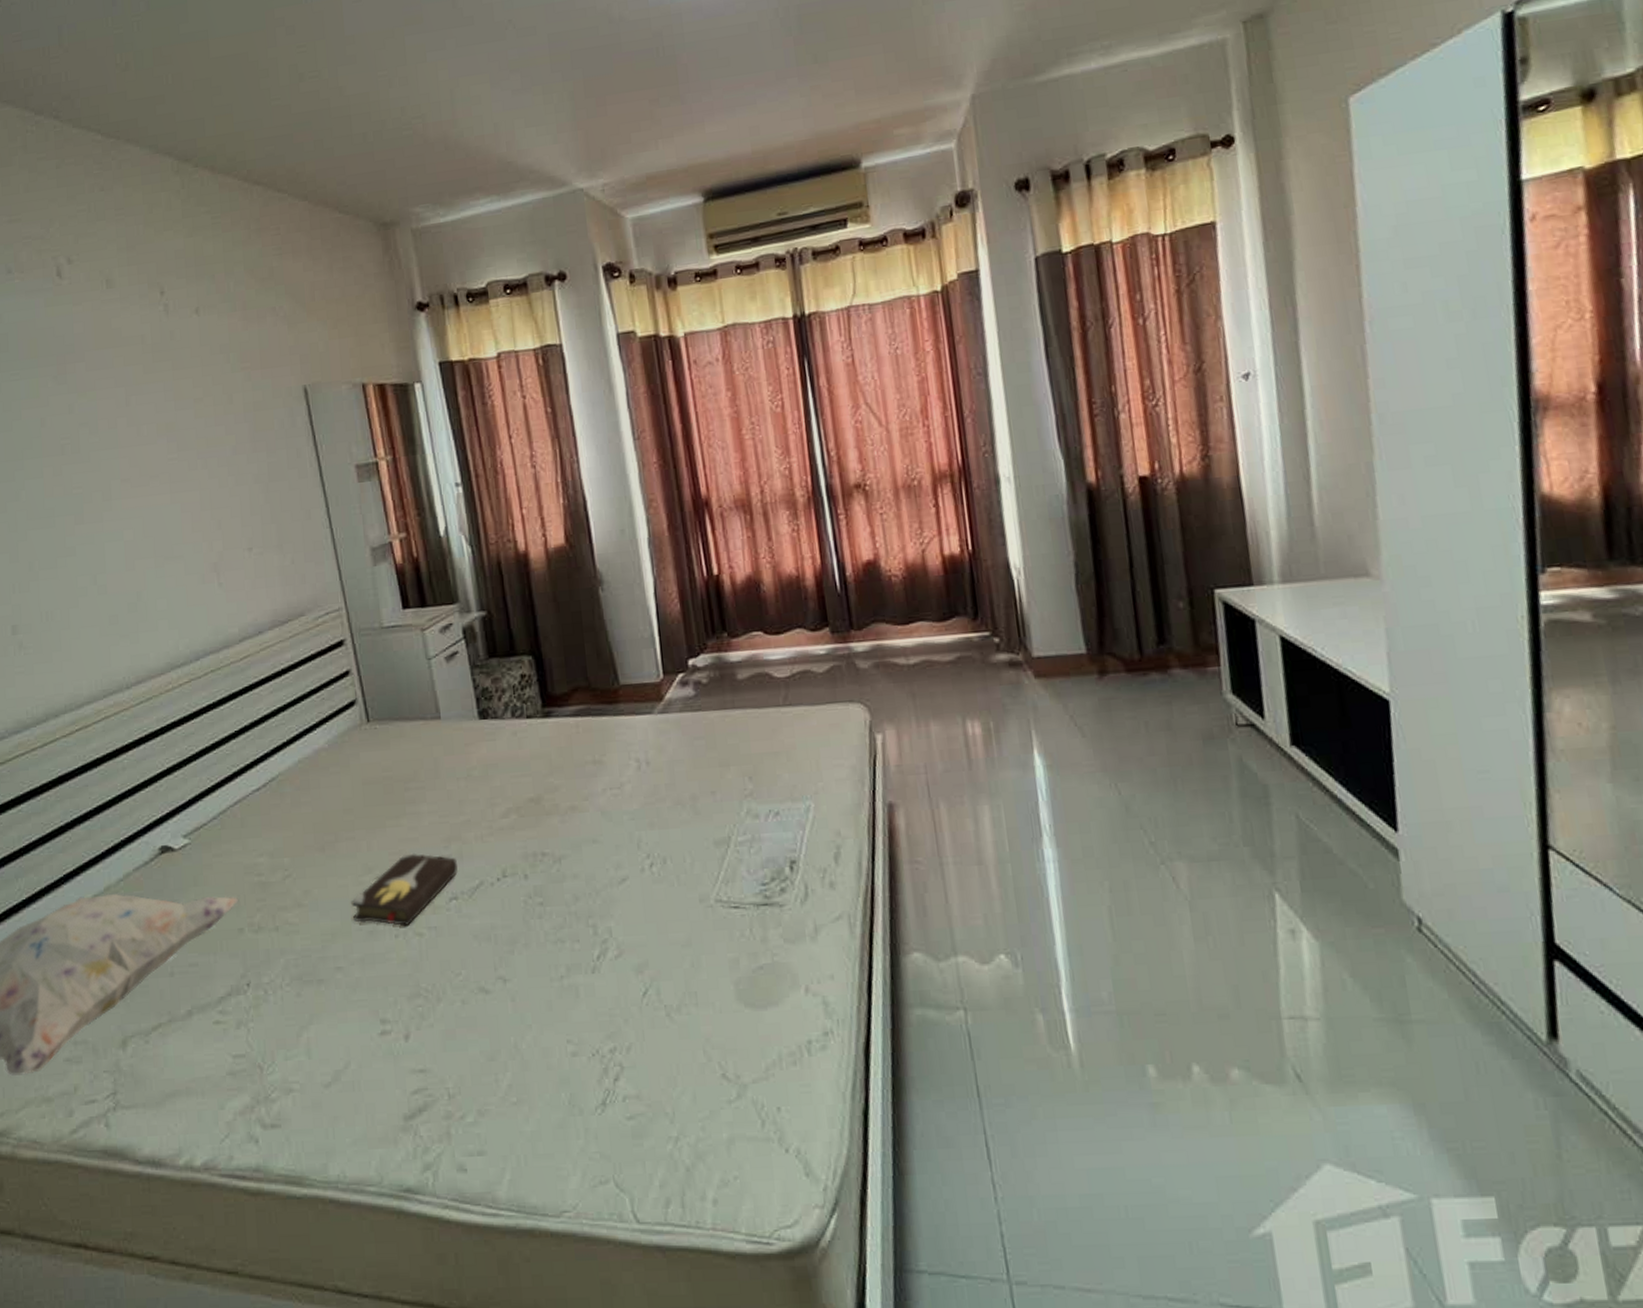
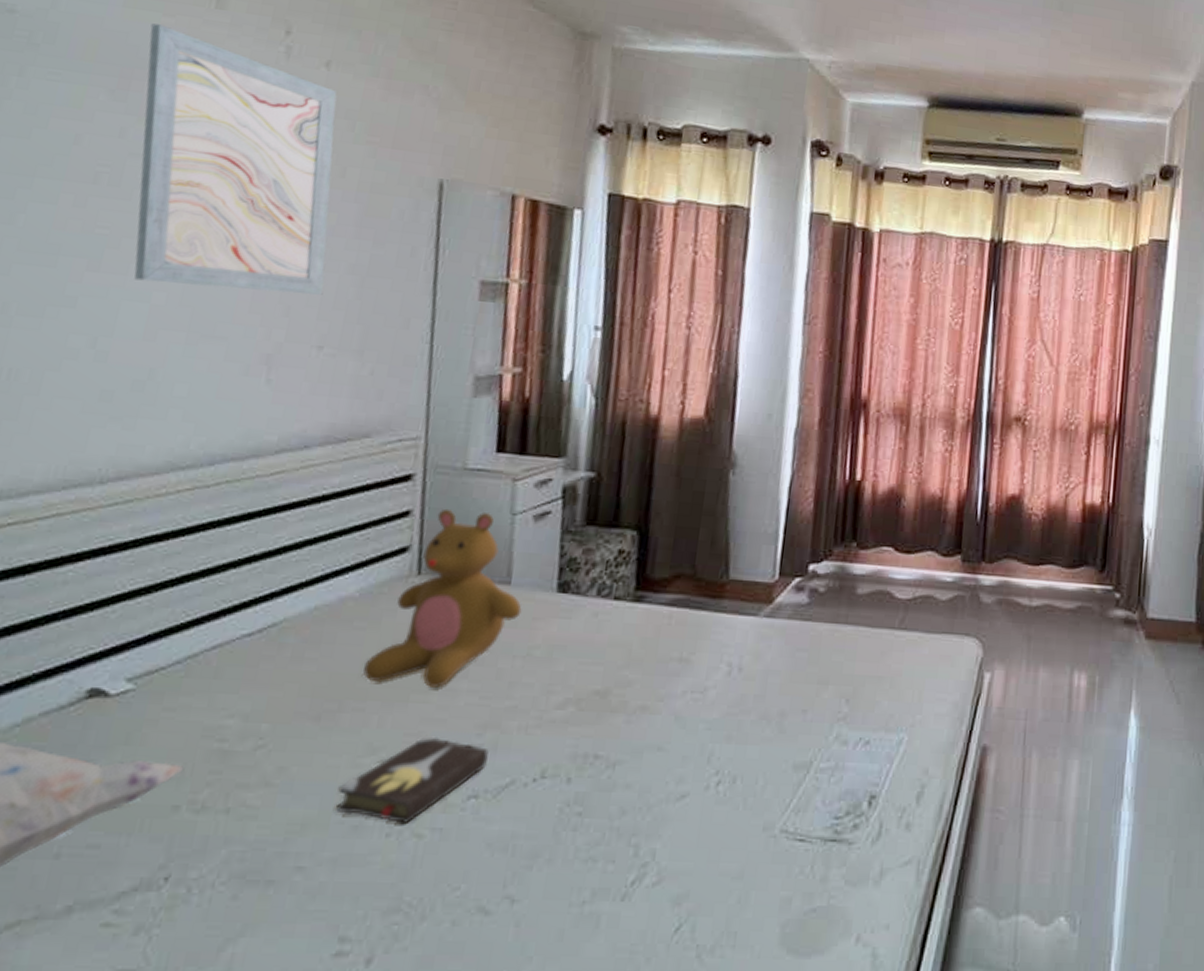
wall art: none [67,313,241,524] -> present [134,23,337,295]
teddy bear: none [346,661,455,815] -> present [363,508,522,688]

